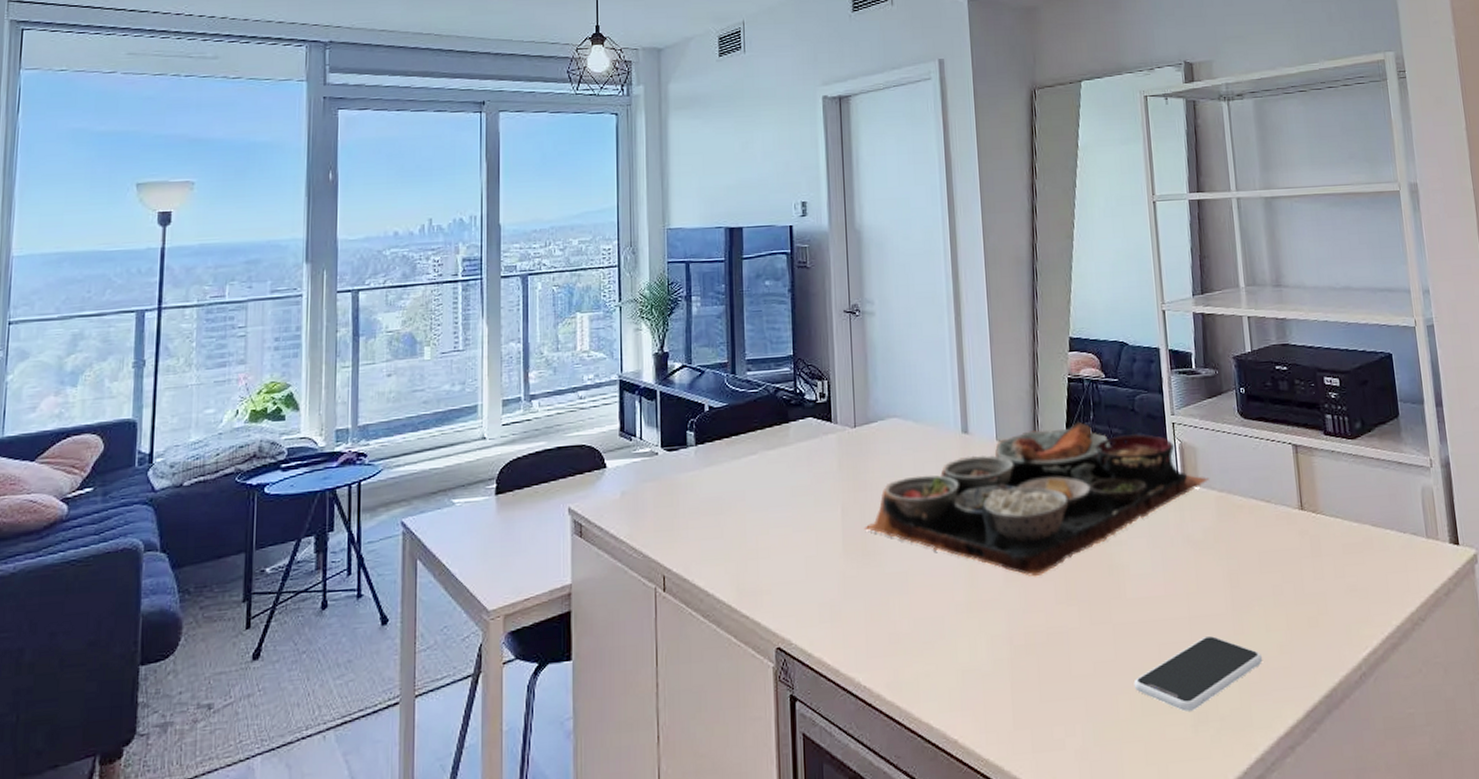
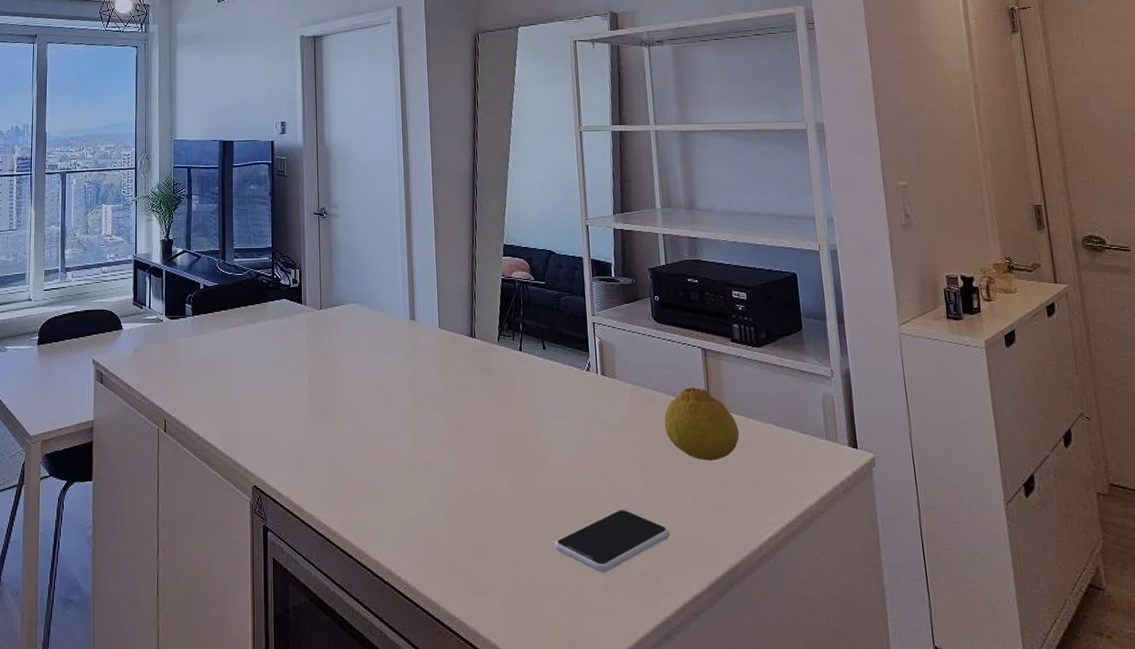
food tray: present [863,421,1210,577] -> none [326,316,625,446]
fruit: none [1253,489,1335,572] -> present [664,388,740,461]

